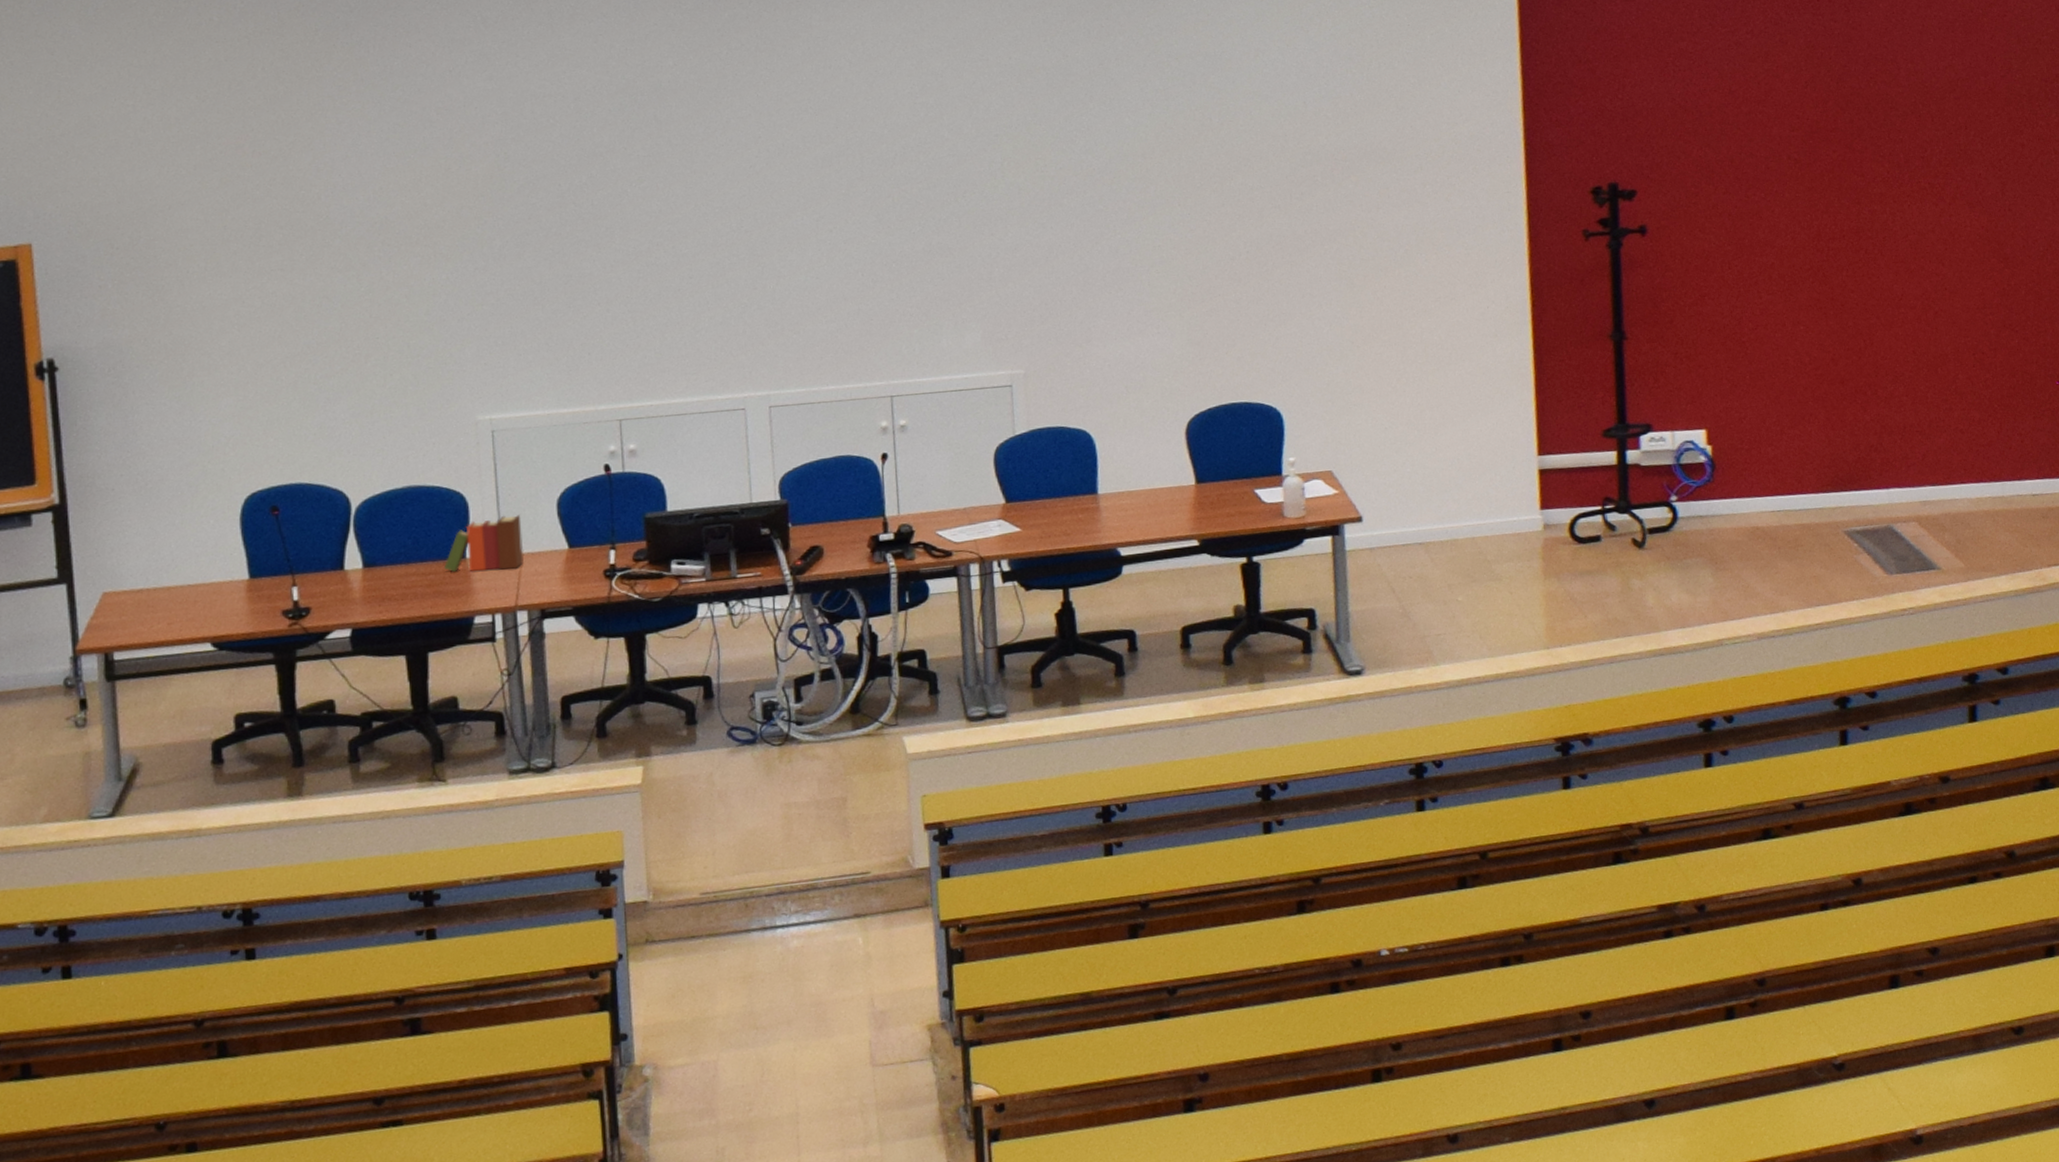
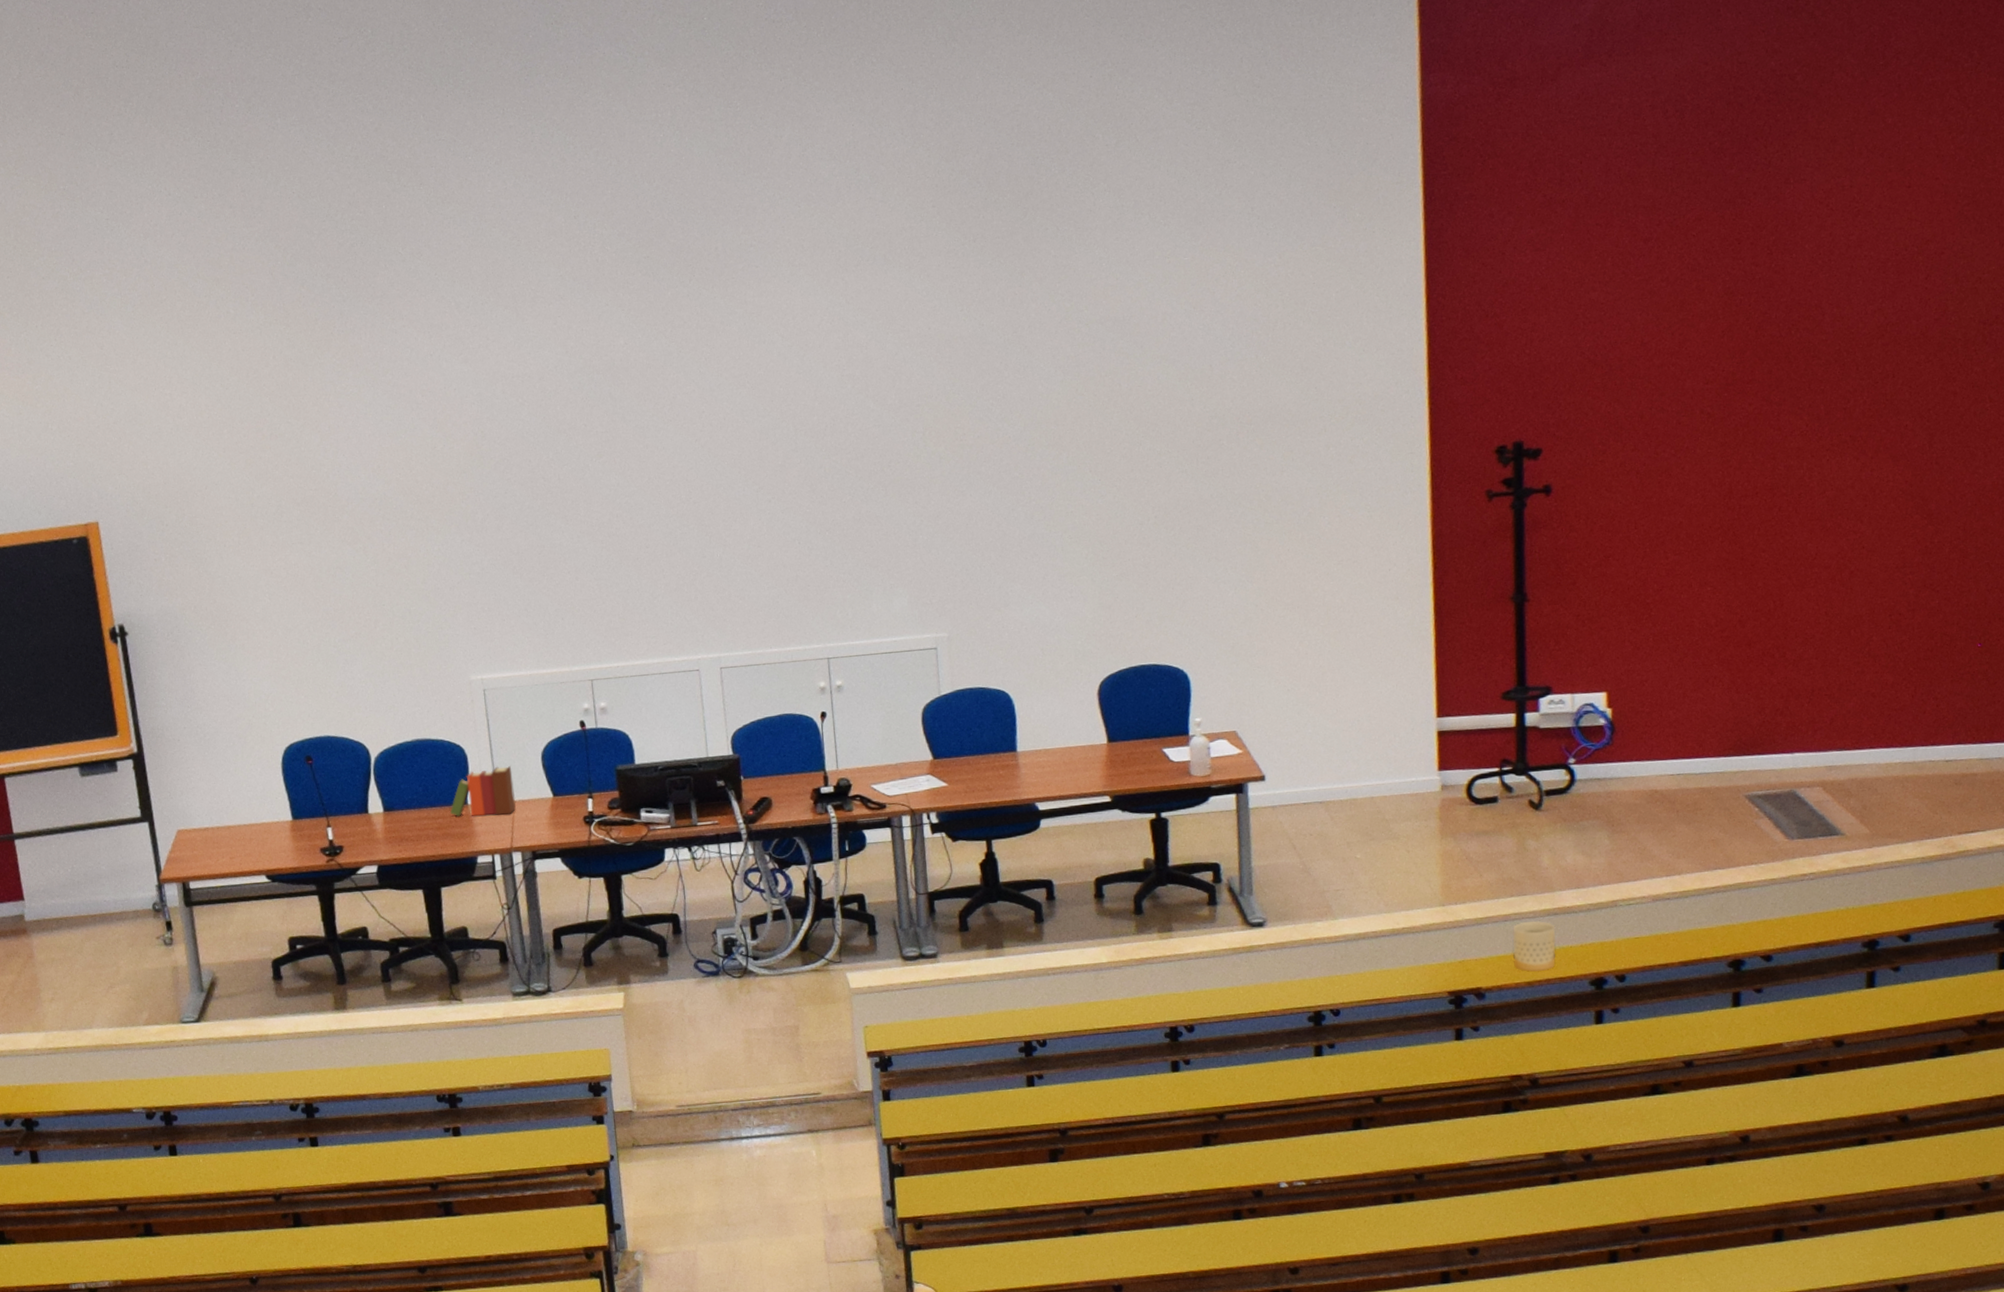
mug: none [1619,661,1664,716] -> present [1513,920,1556,972]

